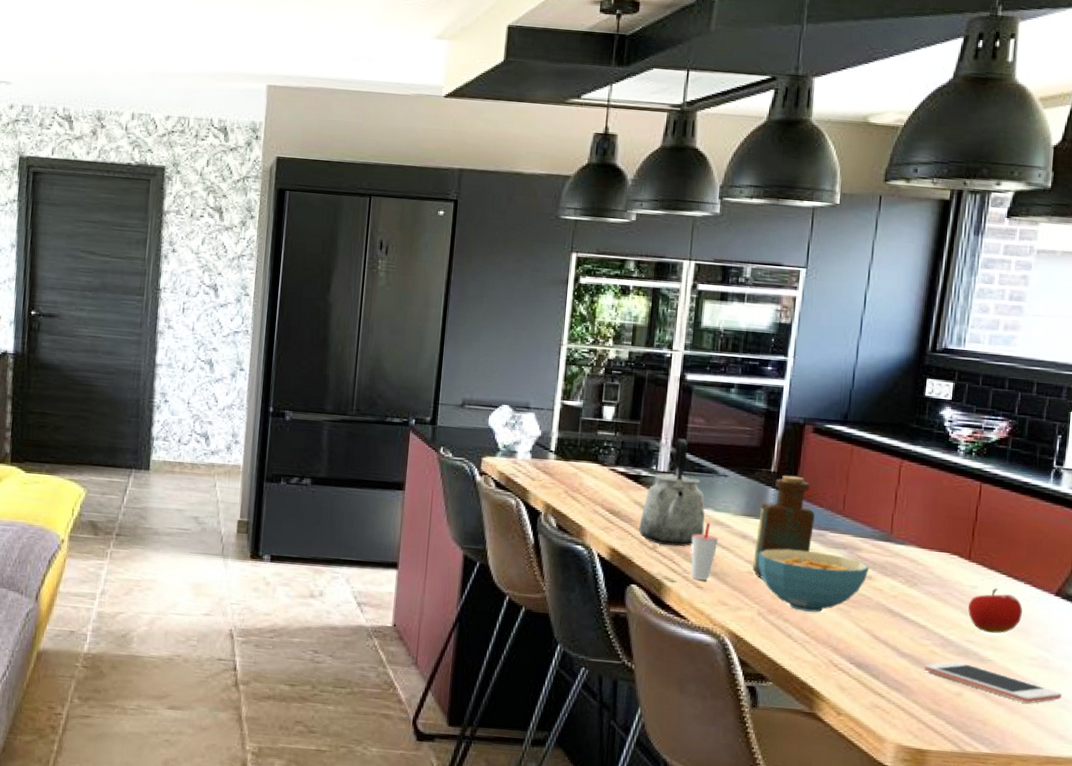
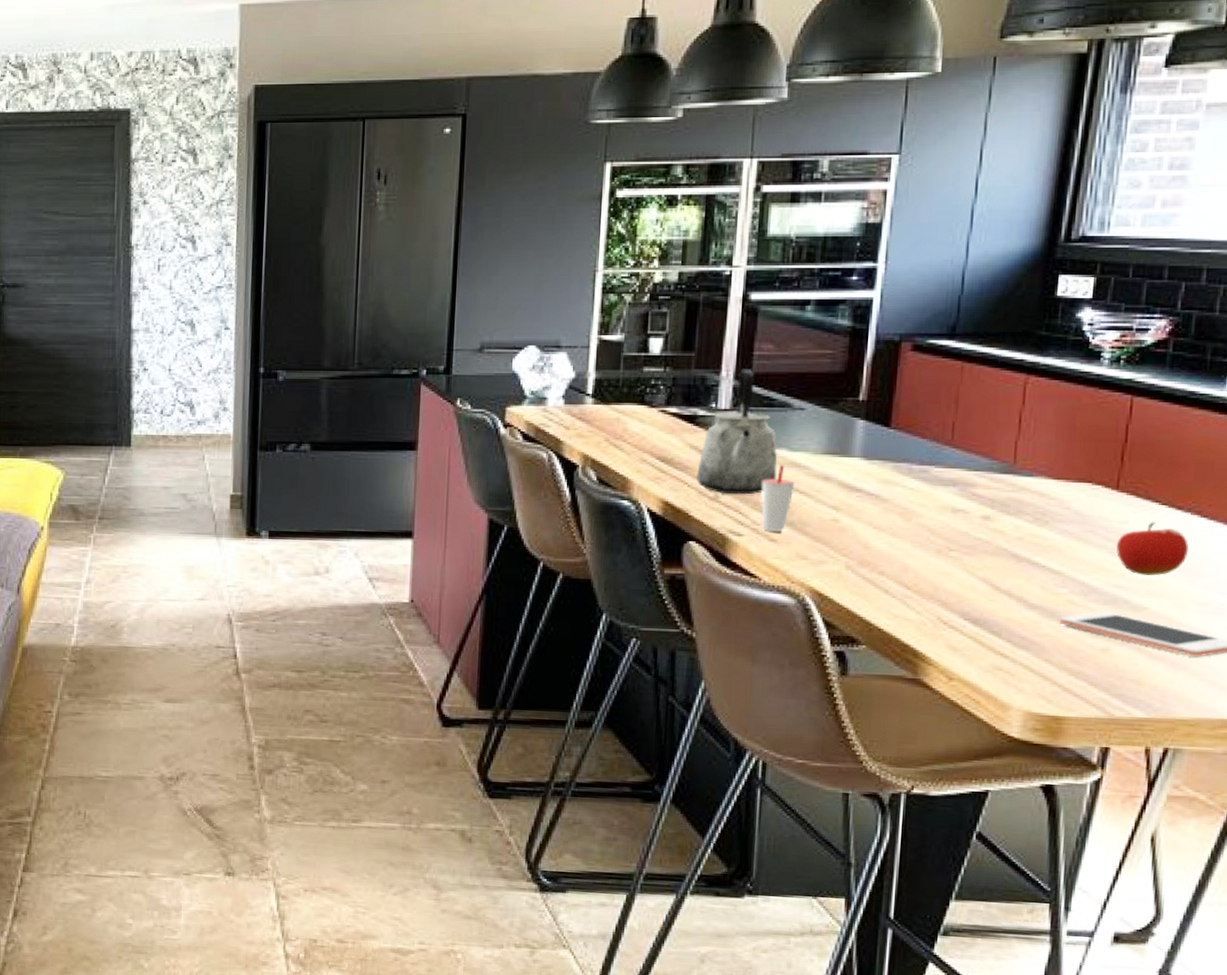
bottle: present [752,475,815,579] -> none [838,403,916,526]
cereal bowl: present [757,549,870,612] -> none [844,489,987,562]

